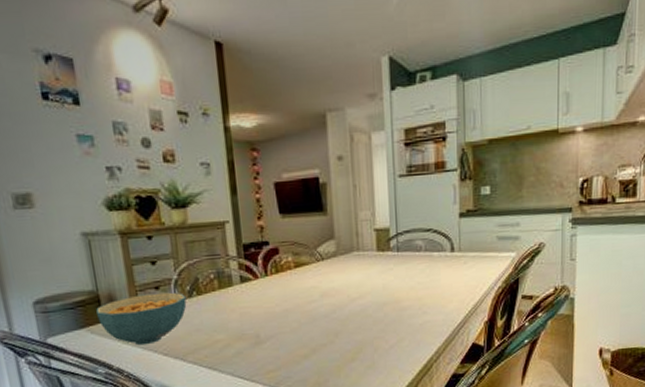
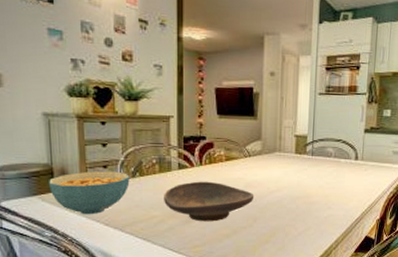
decorative bowl: none [227,293,333,343] -> present [164,181,255,222]

